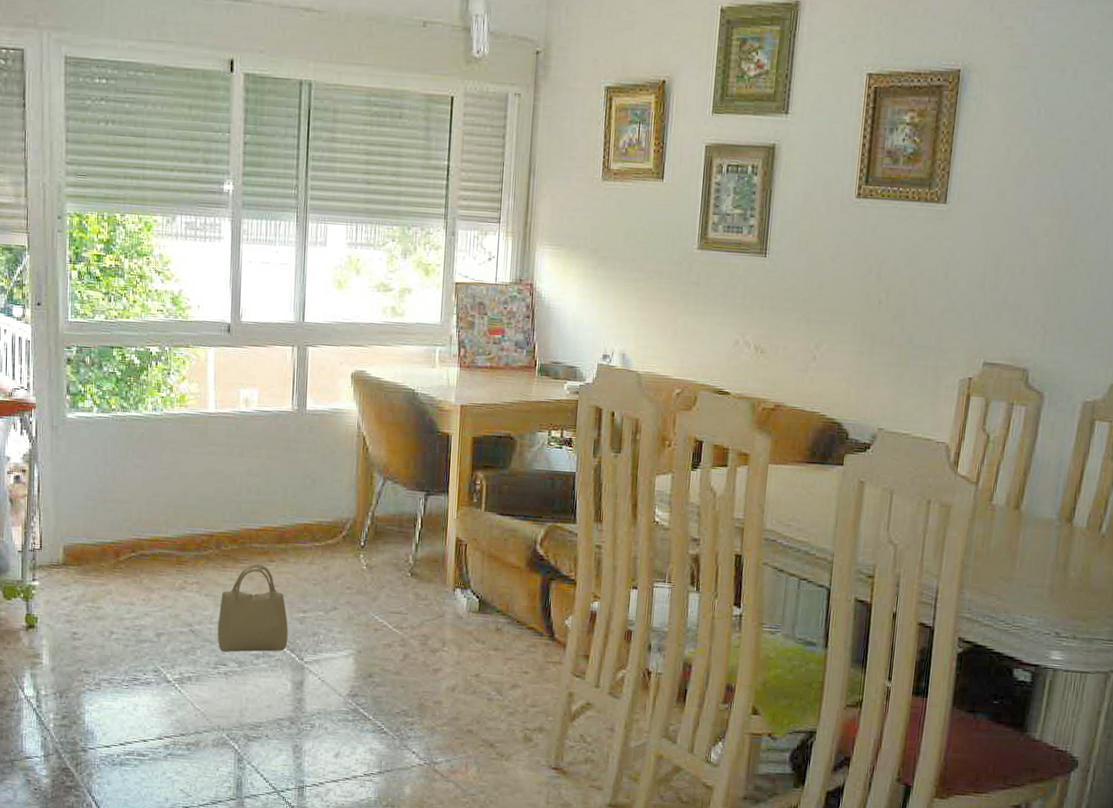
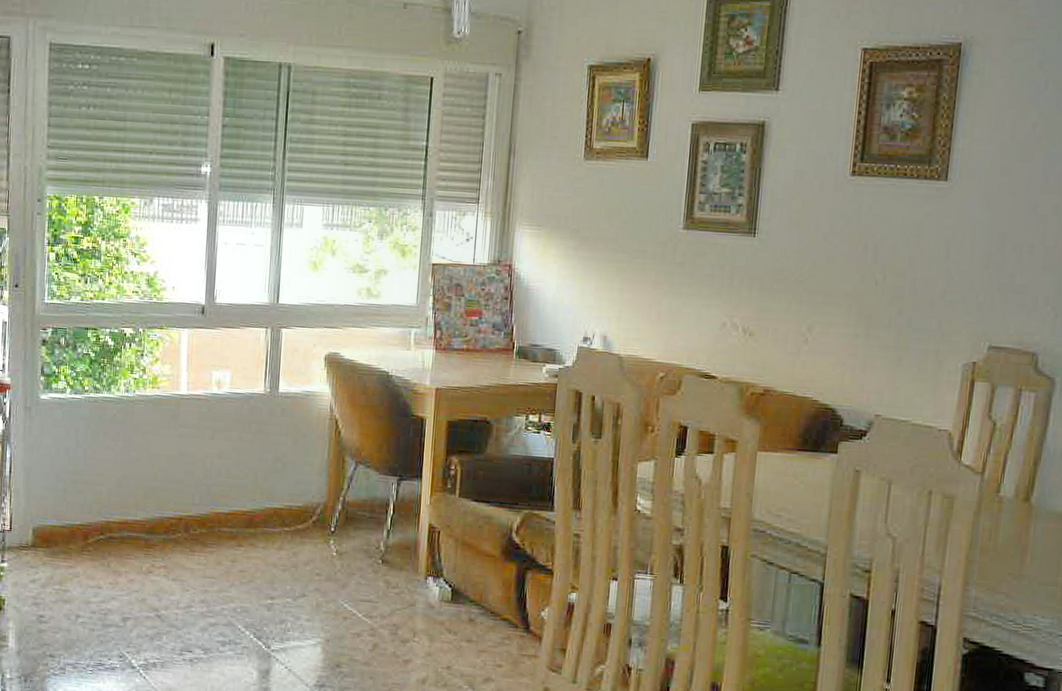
handbag: present [217,563,288,652] -> none [183,548,256,639]

